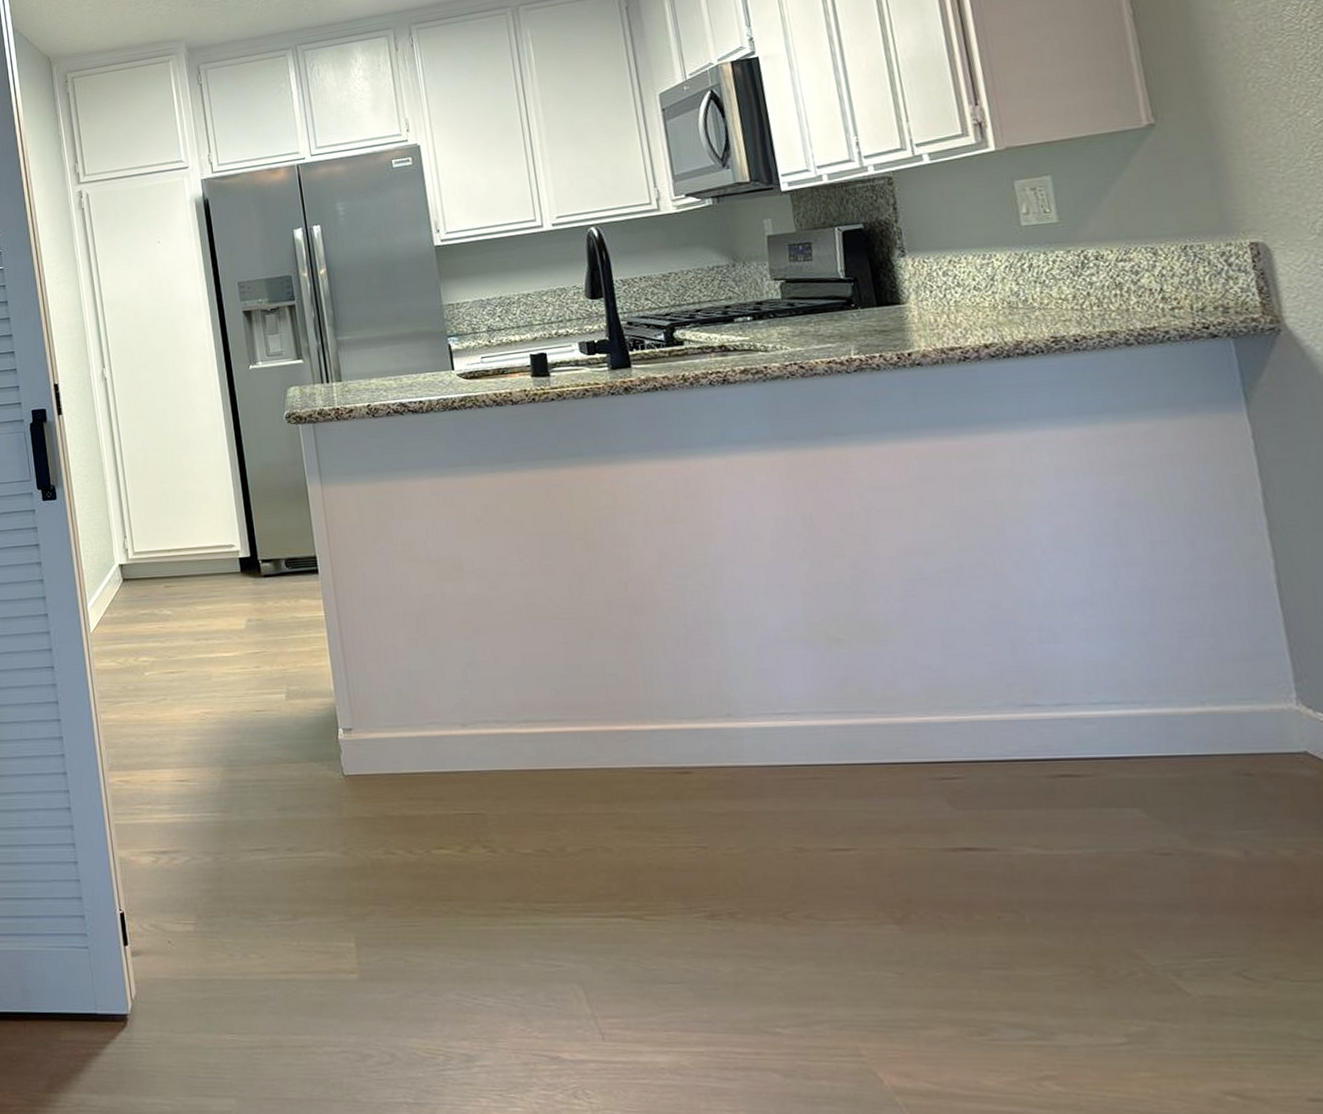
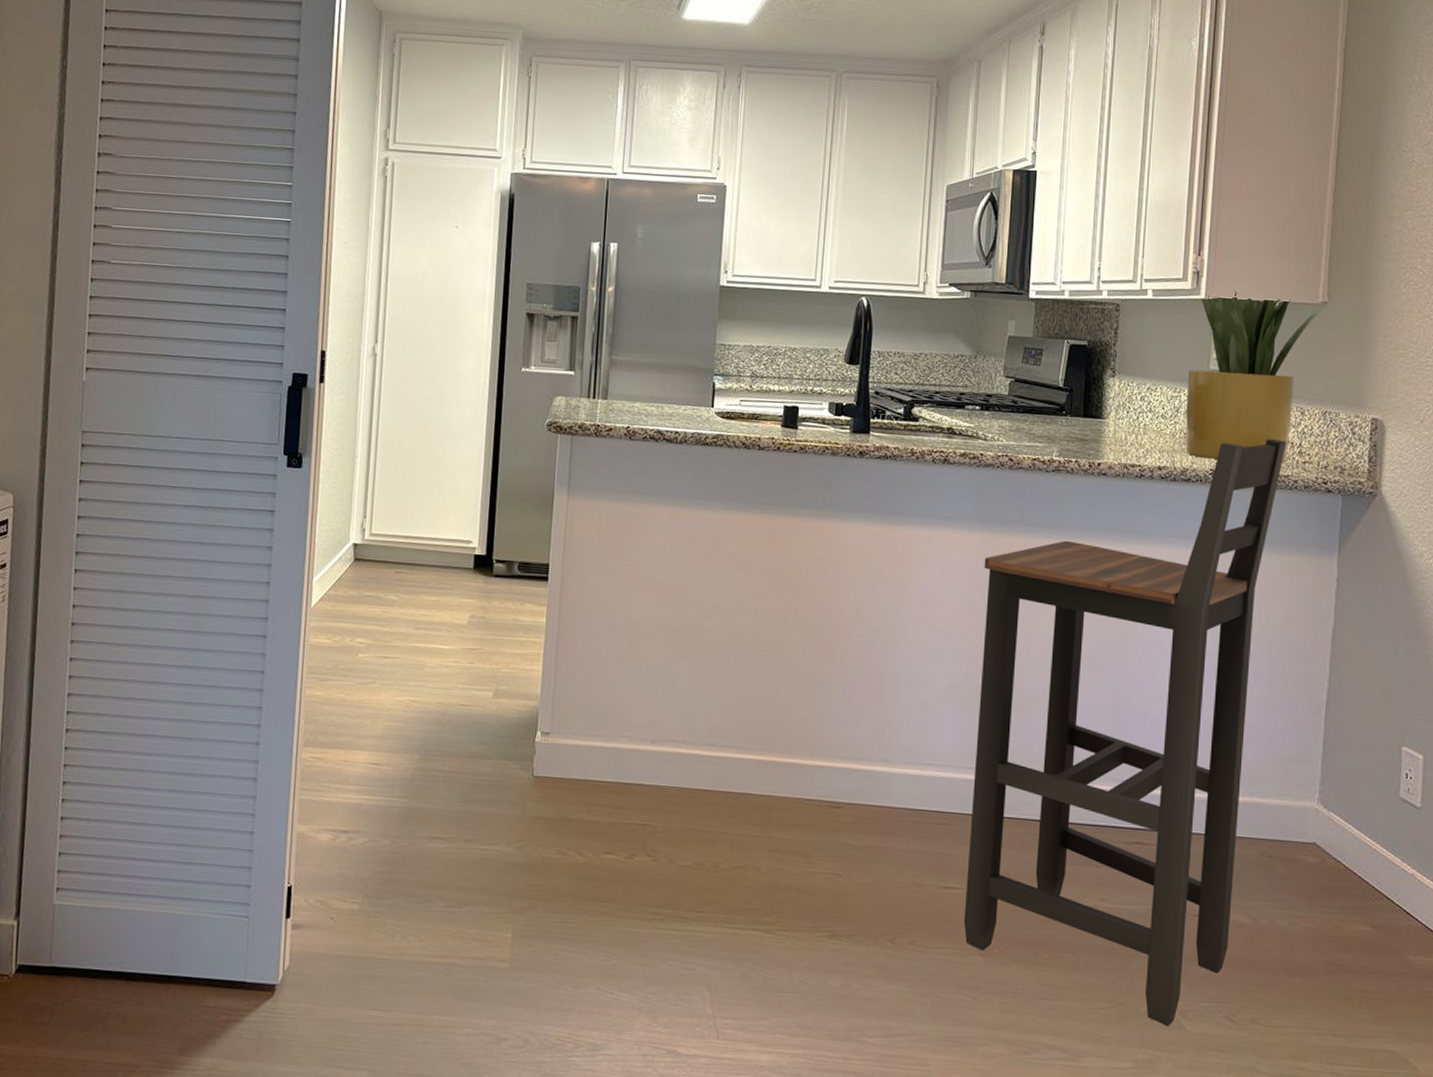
bar stool: none [795,288,1219,990] -> present [963,438,1287,1026]
planter: none [990,130,1147,326] -> present [1185,292,1317,463]

